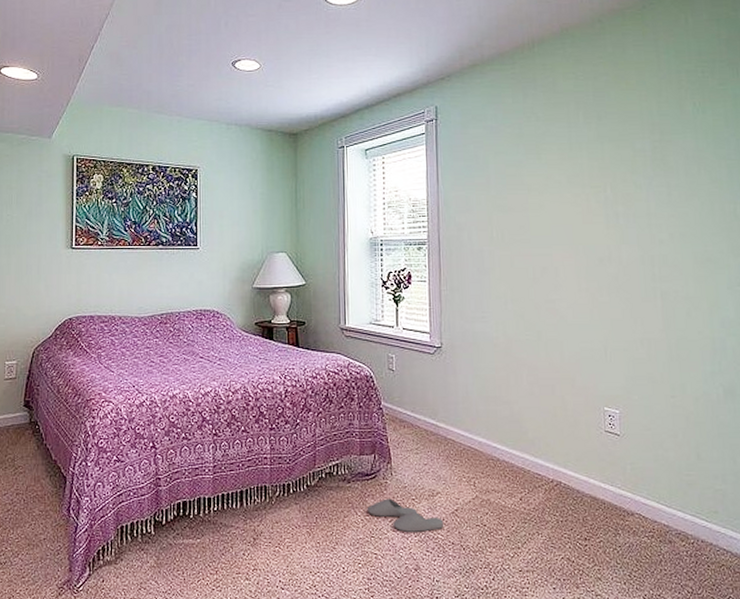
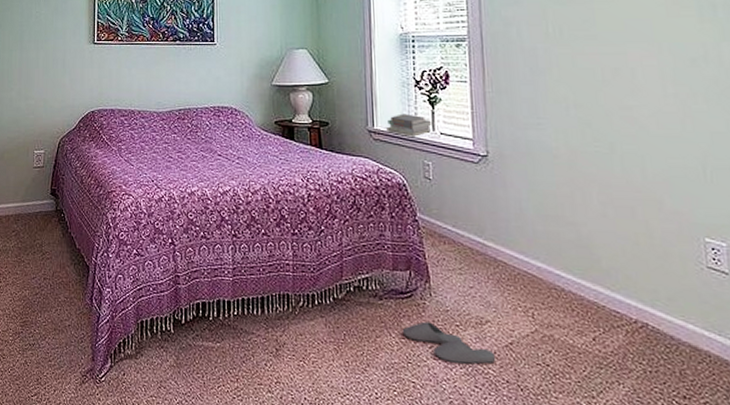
books: none [357,311,396,333] -> present [386,113,432,137]

